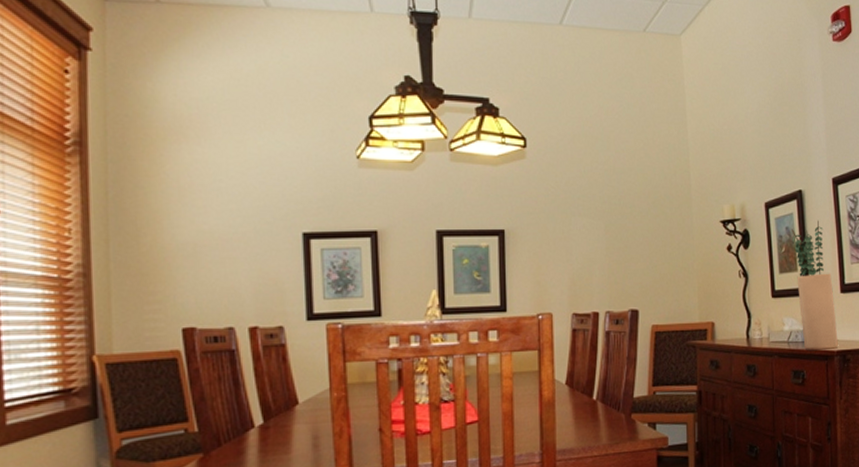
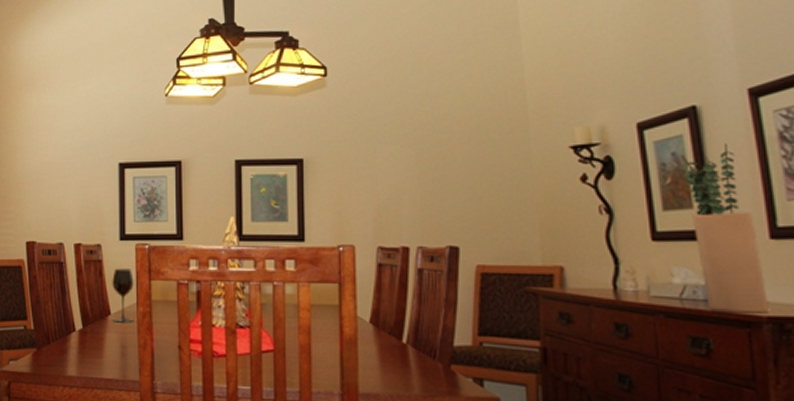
wineglass: none [299,351,327,412] -> present [112,268,134,323]

